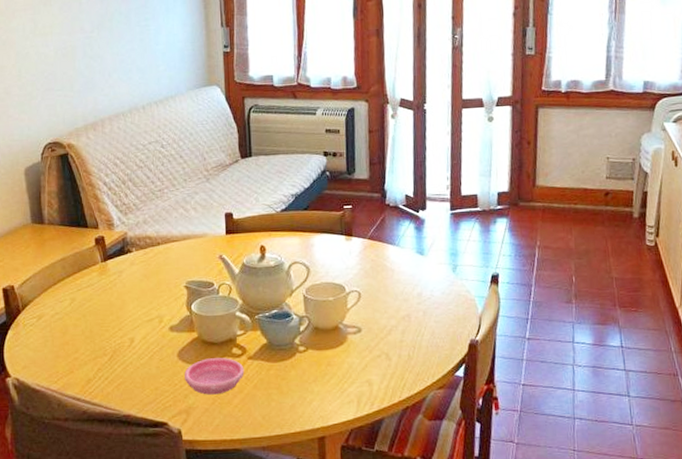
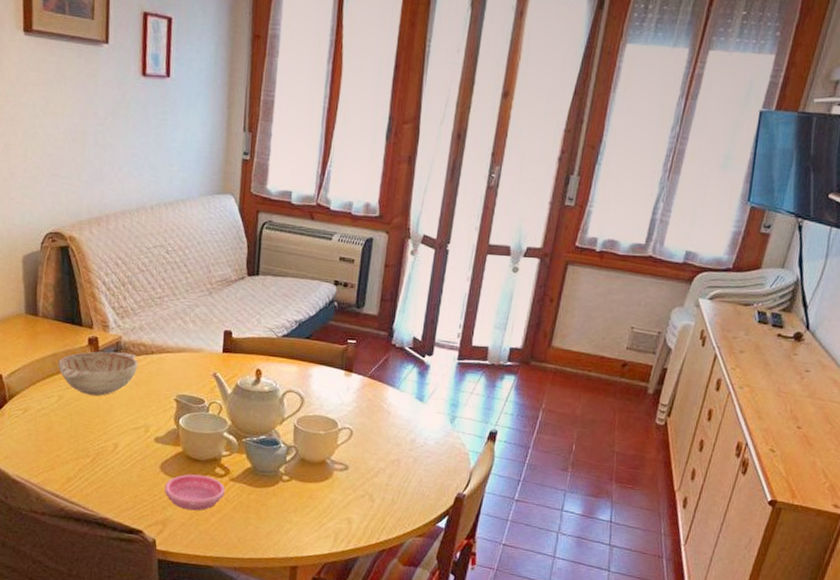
decorative bowl: none [68,247,146,294] -> present [58,351,138,396]

